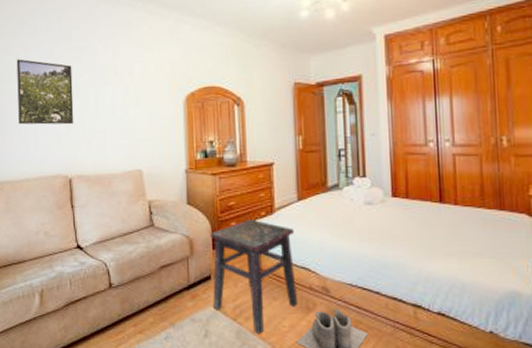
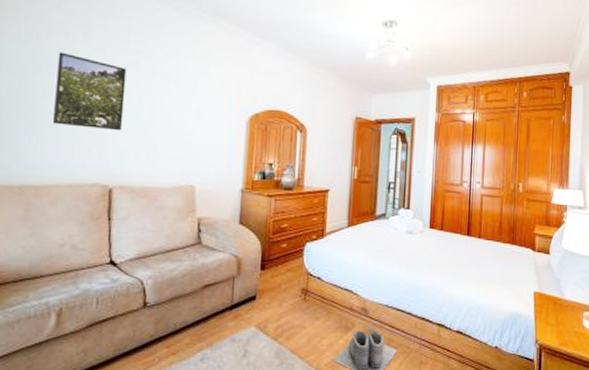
side table: present [210,219,298,334] -> none [255,241,341,353]

